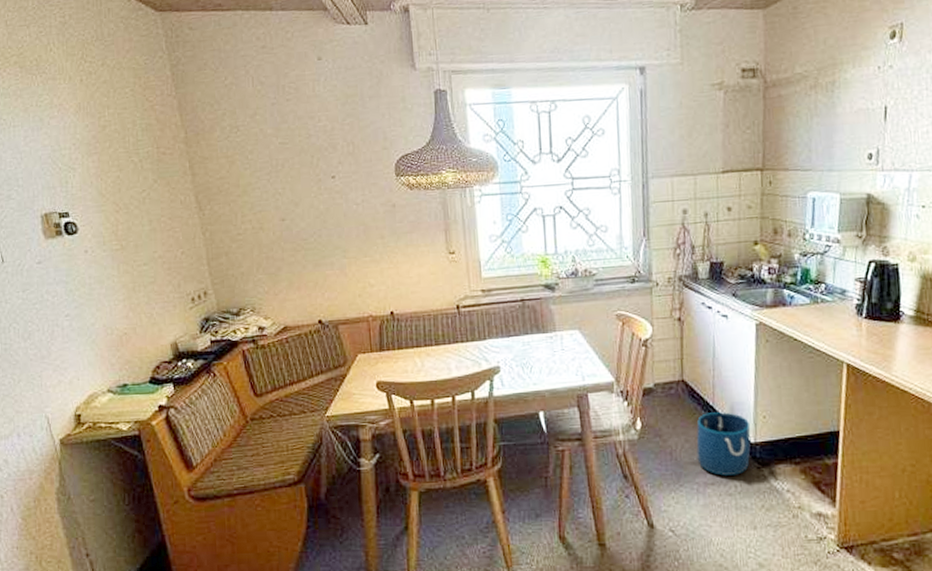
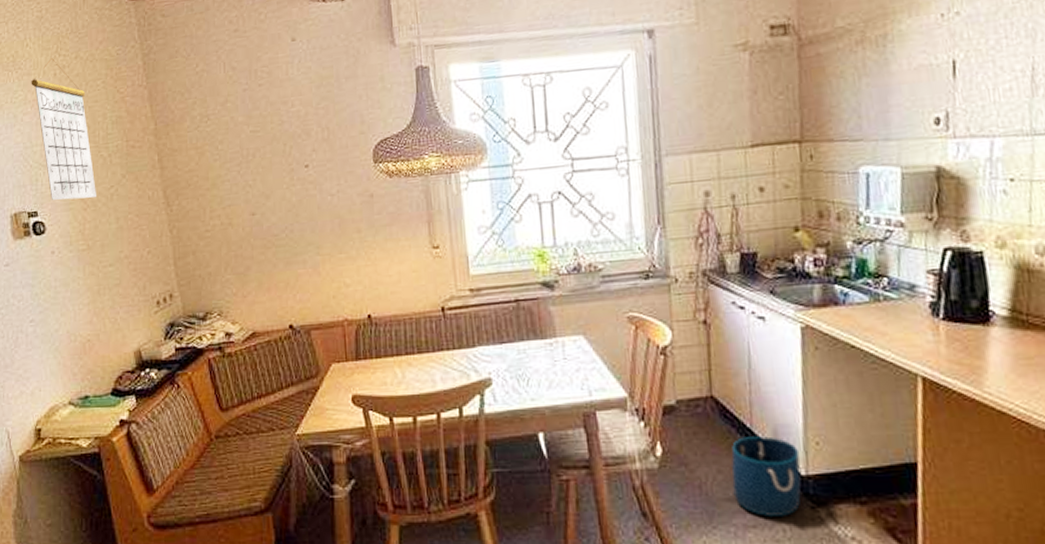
calendar: none [56,64,128,202] -> present [31,58,96,200]

